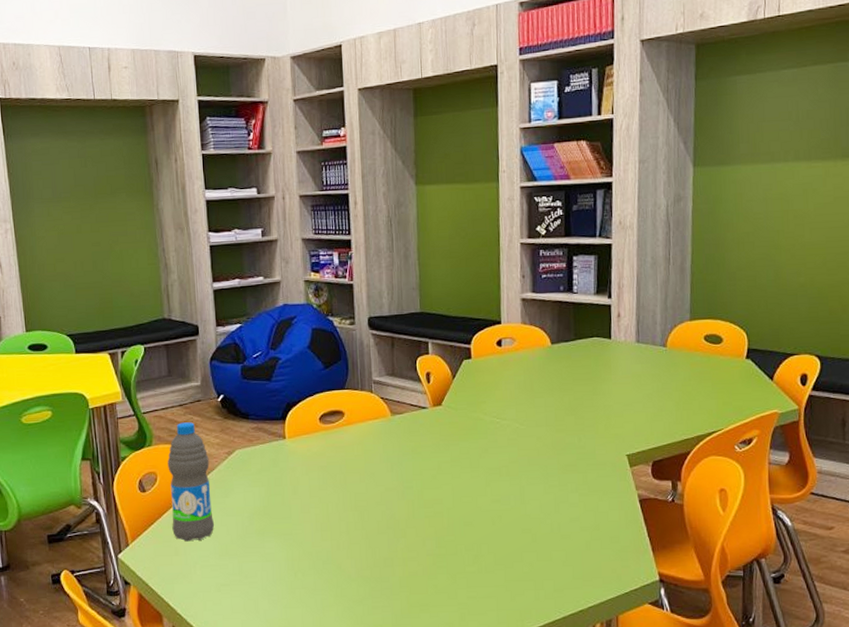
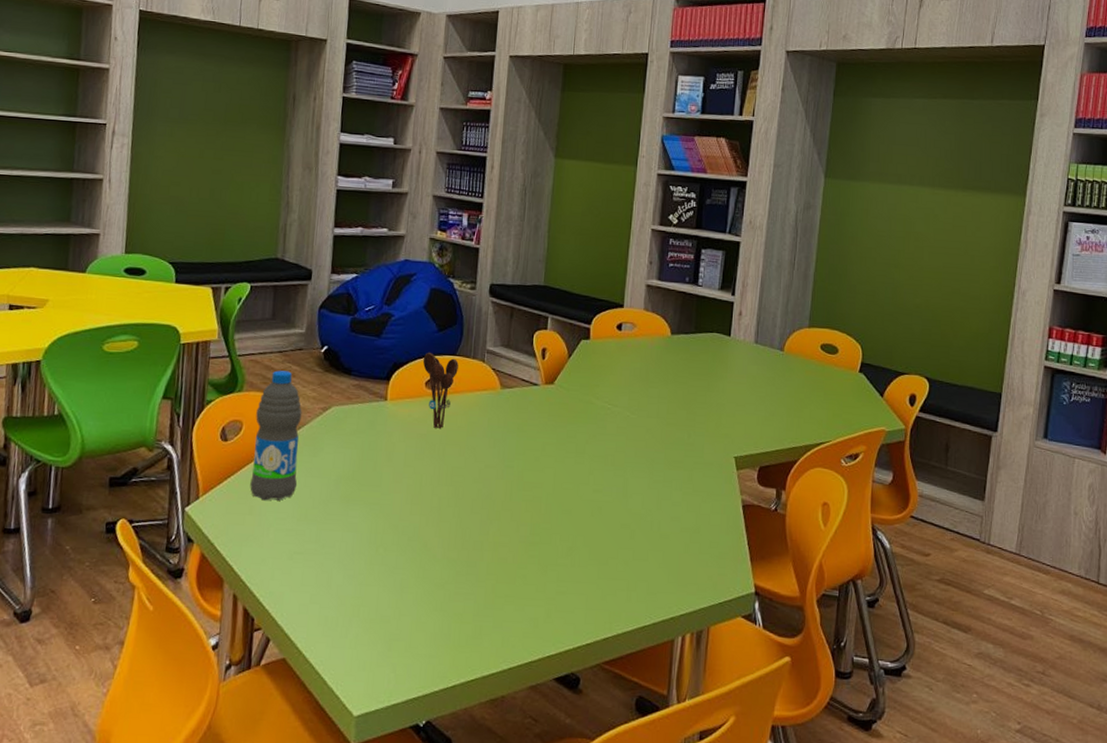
utensil holder: none [314,389,348,460] -> present [422,352,459,430]

